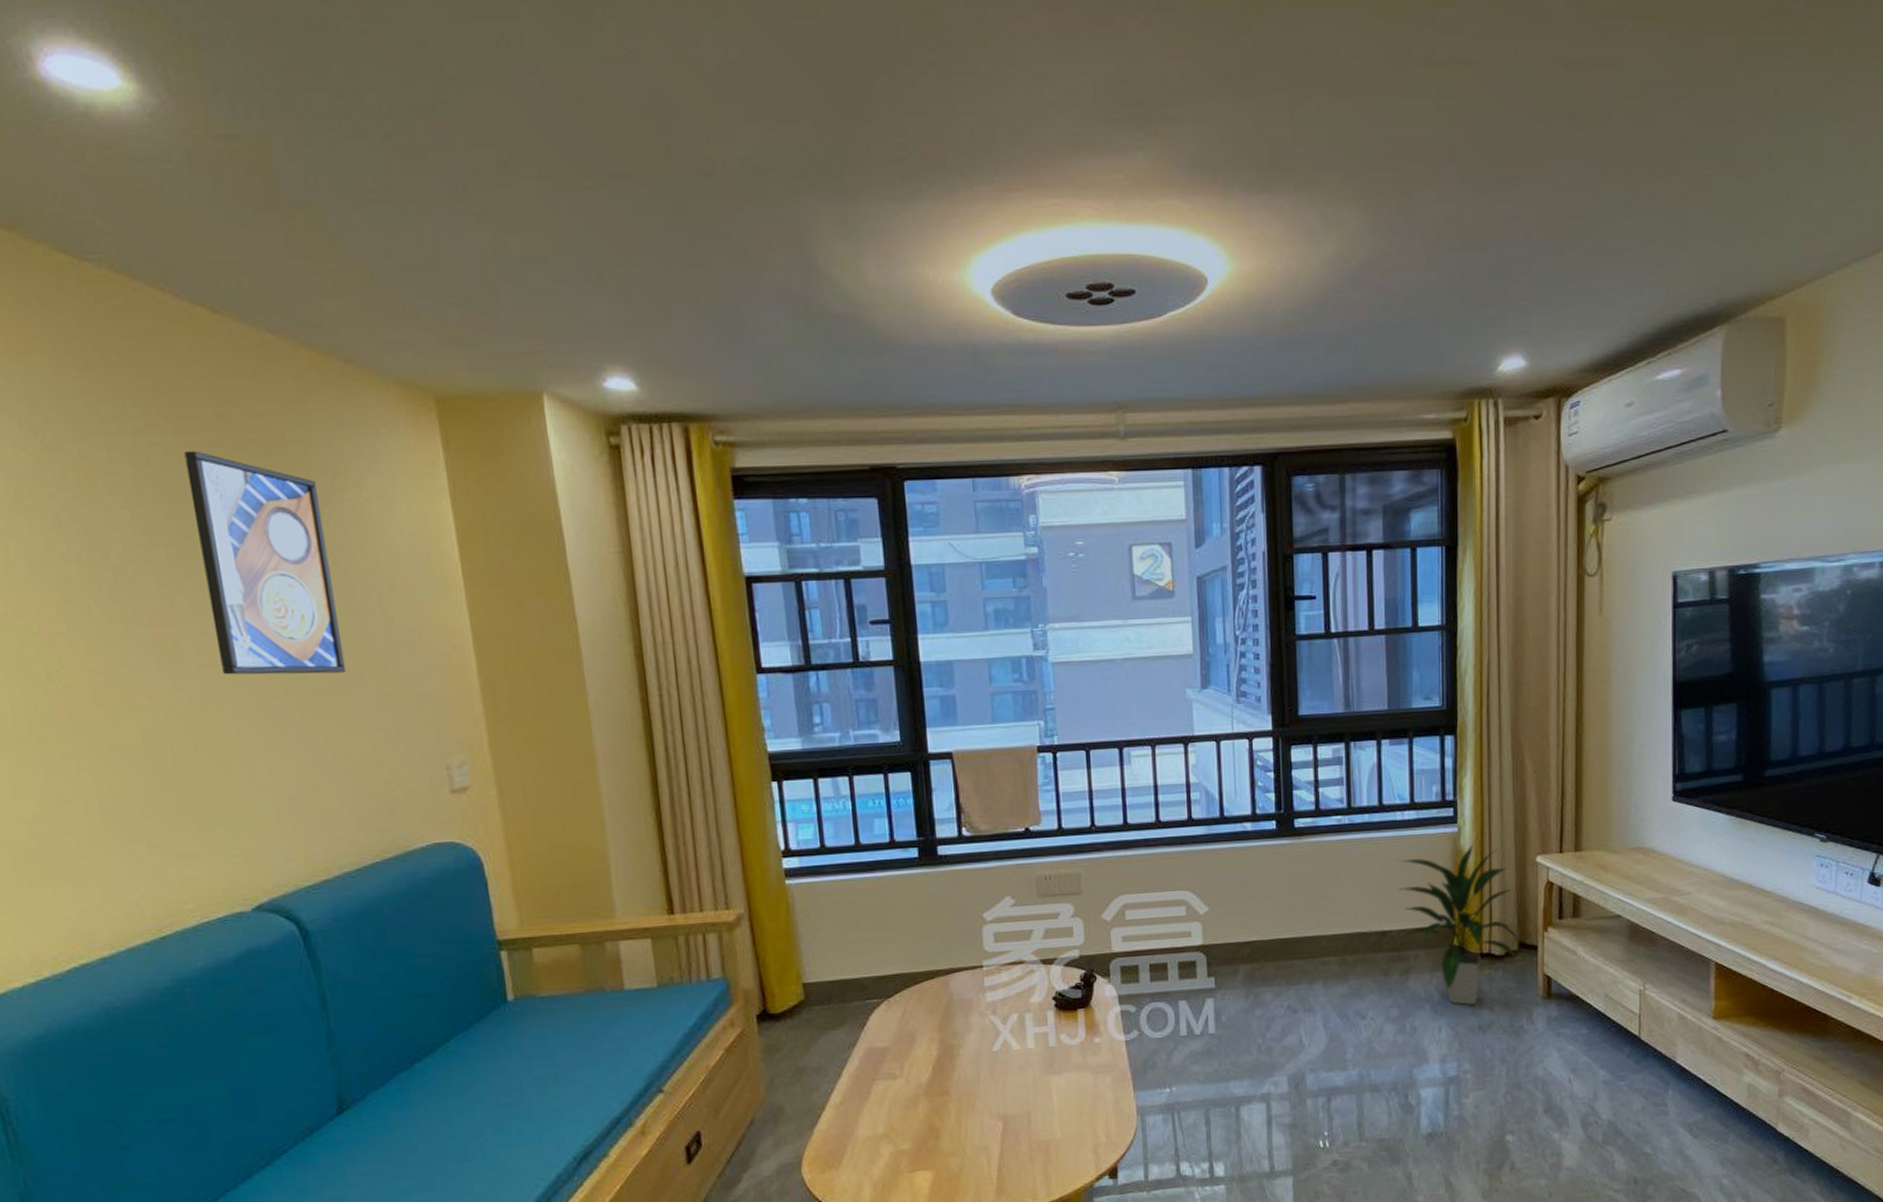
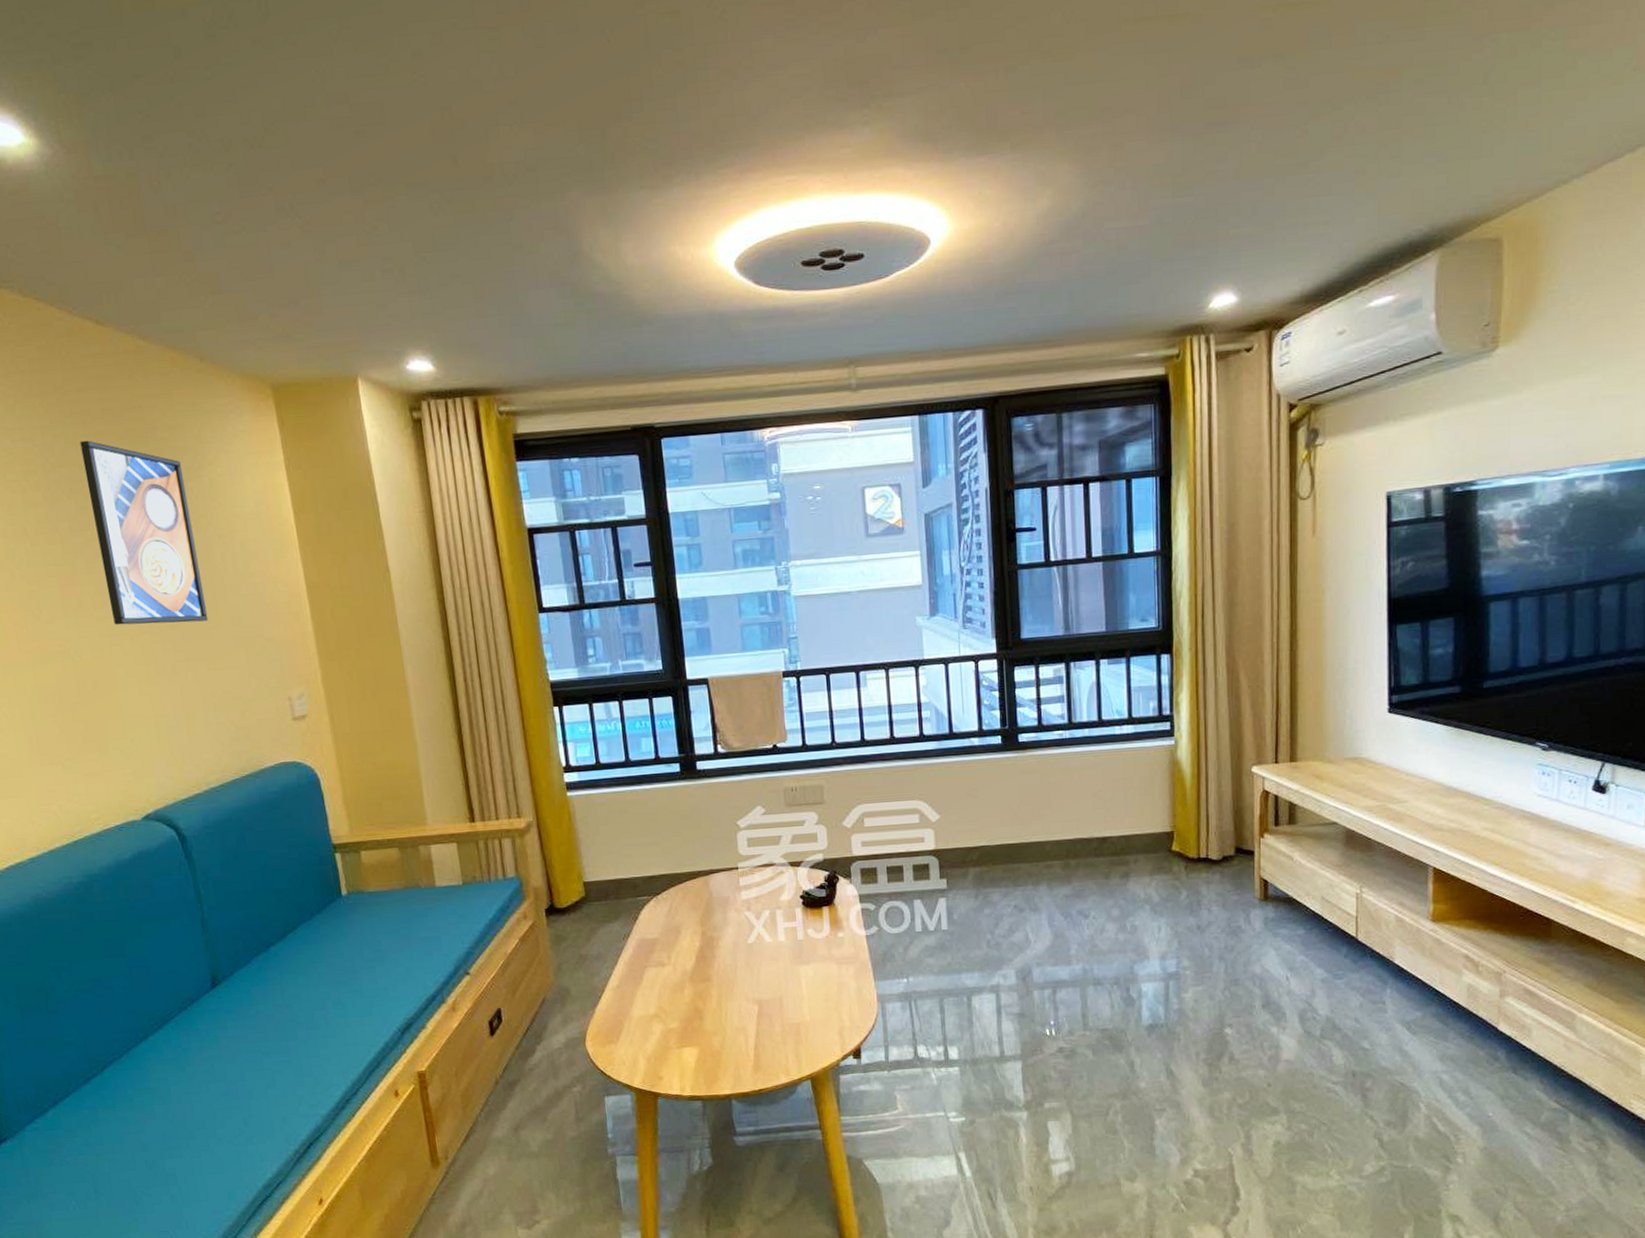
indoor plant: present [1399,844,1520,1006] -> none [1118,756,1237,907]

